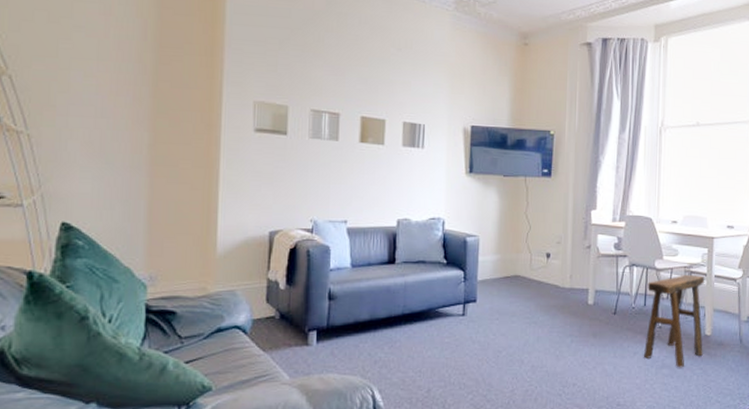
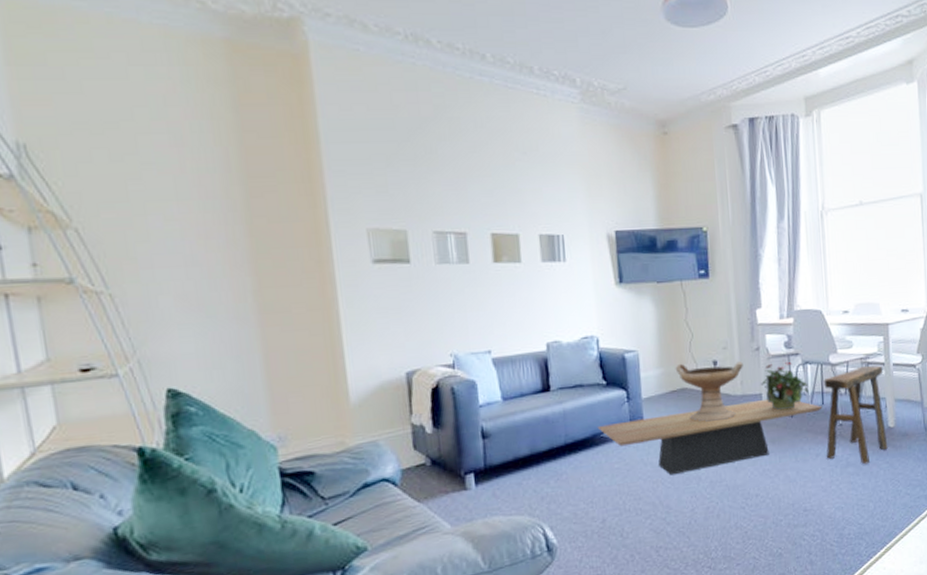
coffee table: none [433,294,644,356] -> present [597,398,823,476]
decorative bowl: none [511,252,574,309] -> present [675,362,743,422]
potted plant: none [588,261,633,307] -> present [760,361,809,411]

